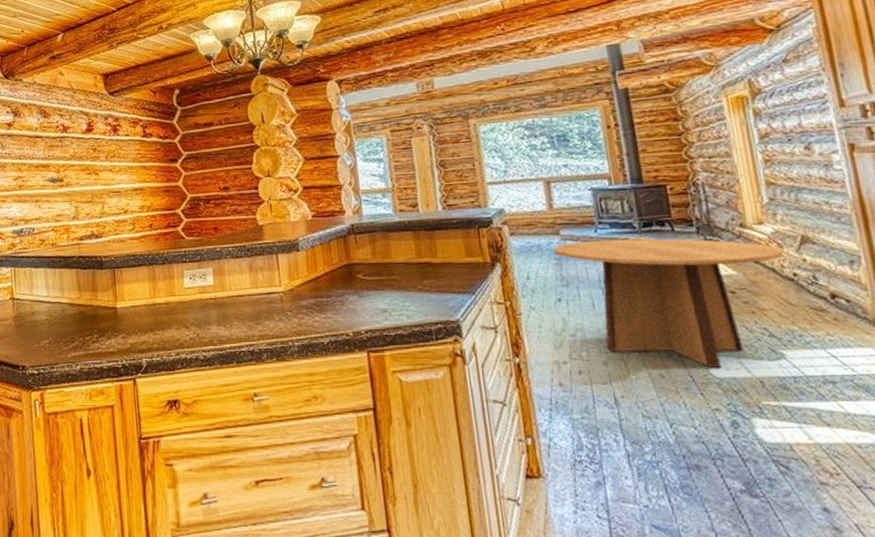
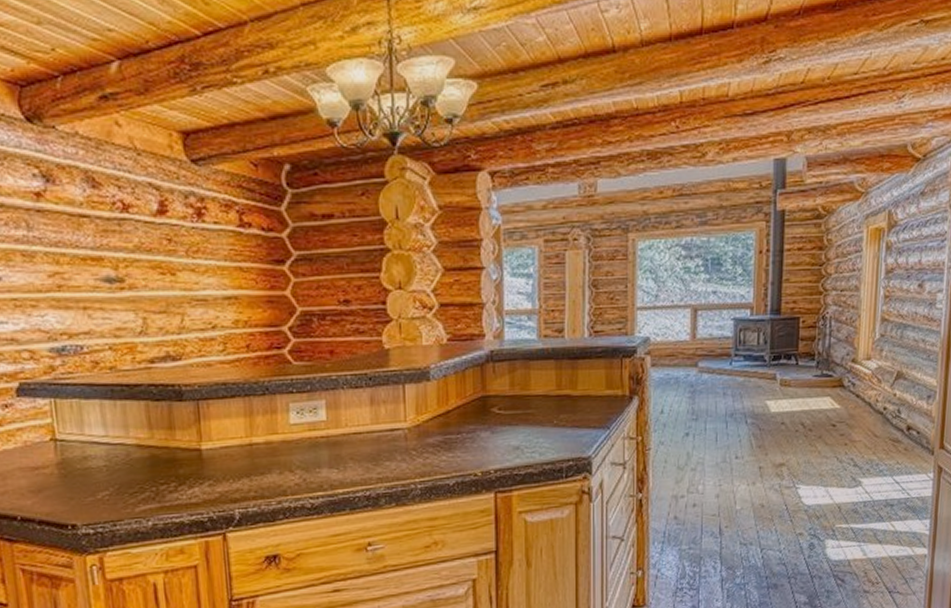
dining table: present [554,238,785,369] -> none [690,372,881,497]

